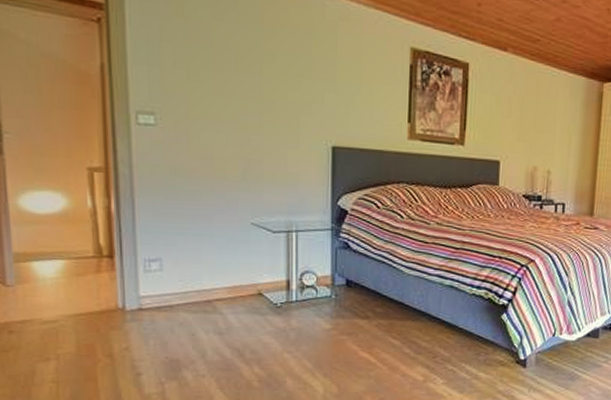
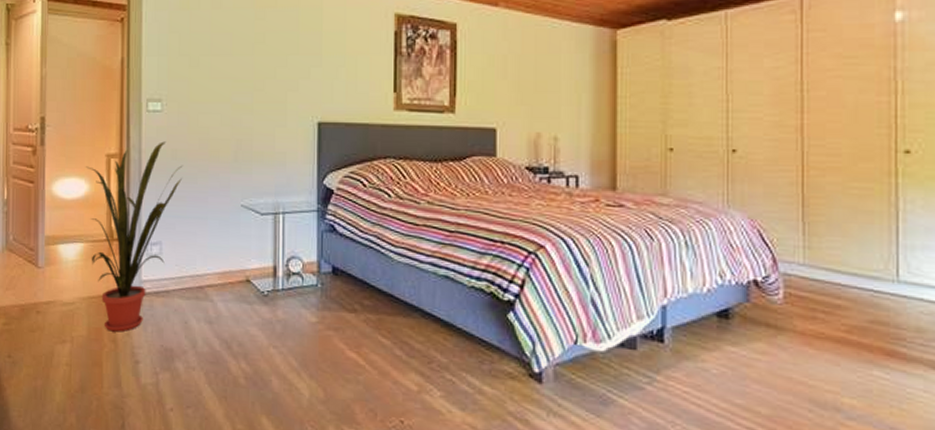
house plant: none [62,157,184,347] -> present [86,141,183,332]

